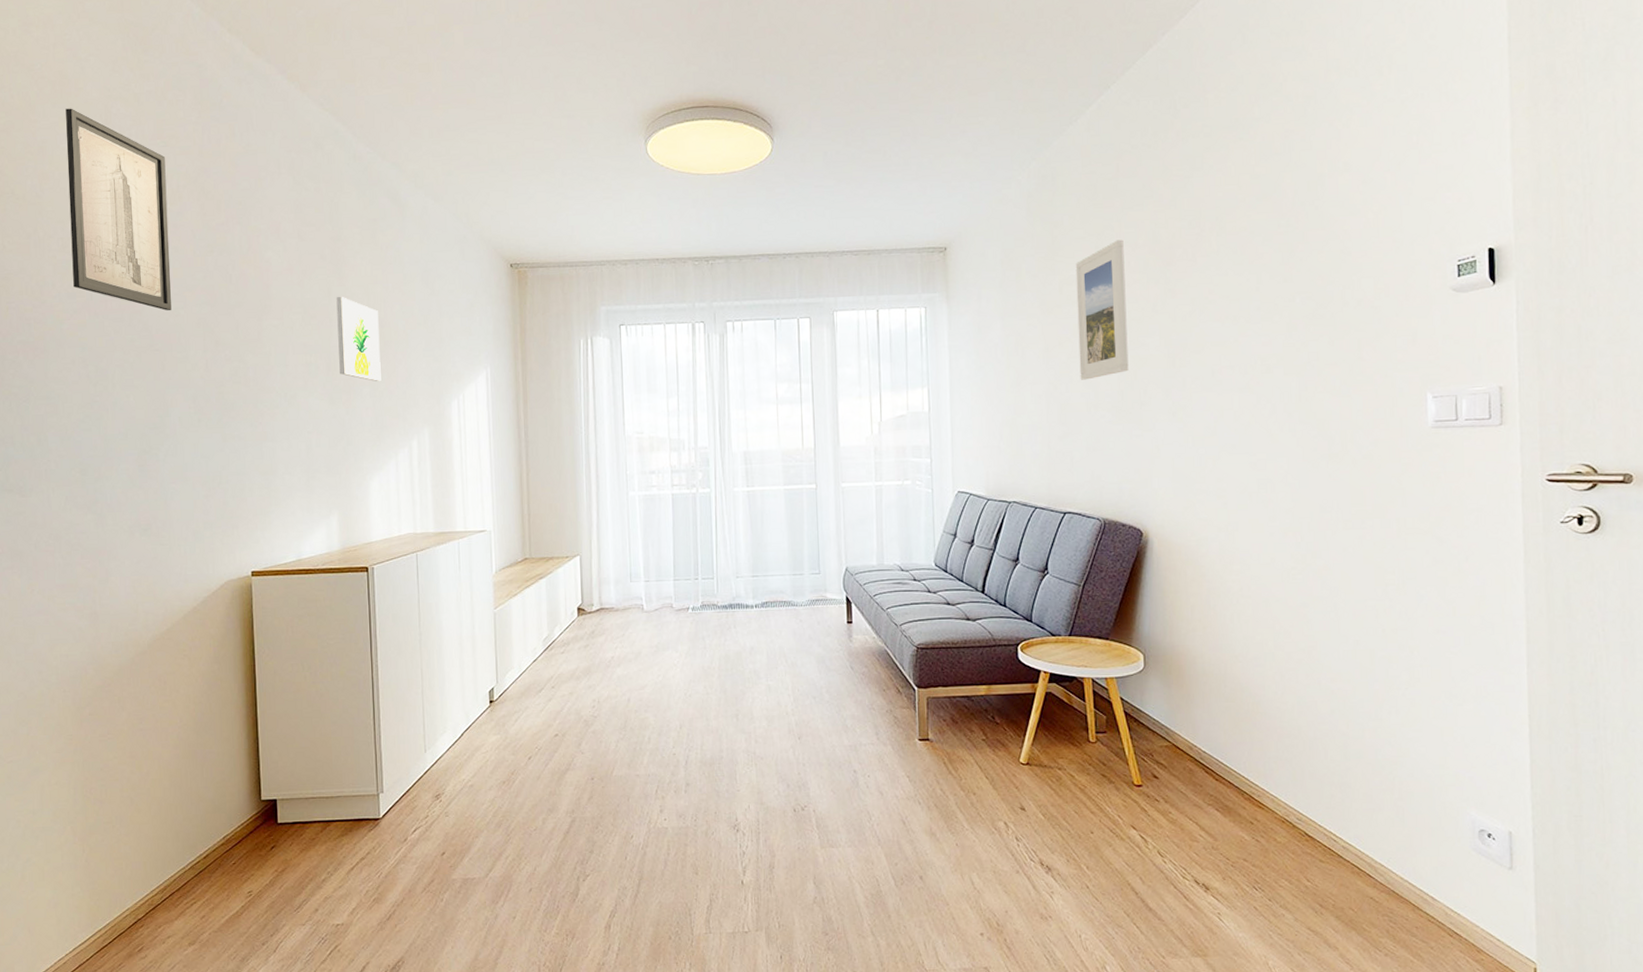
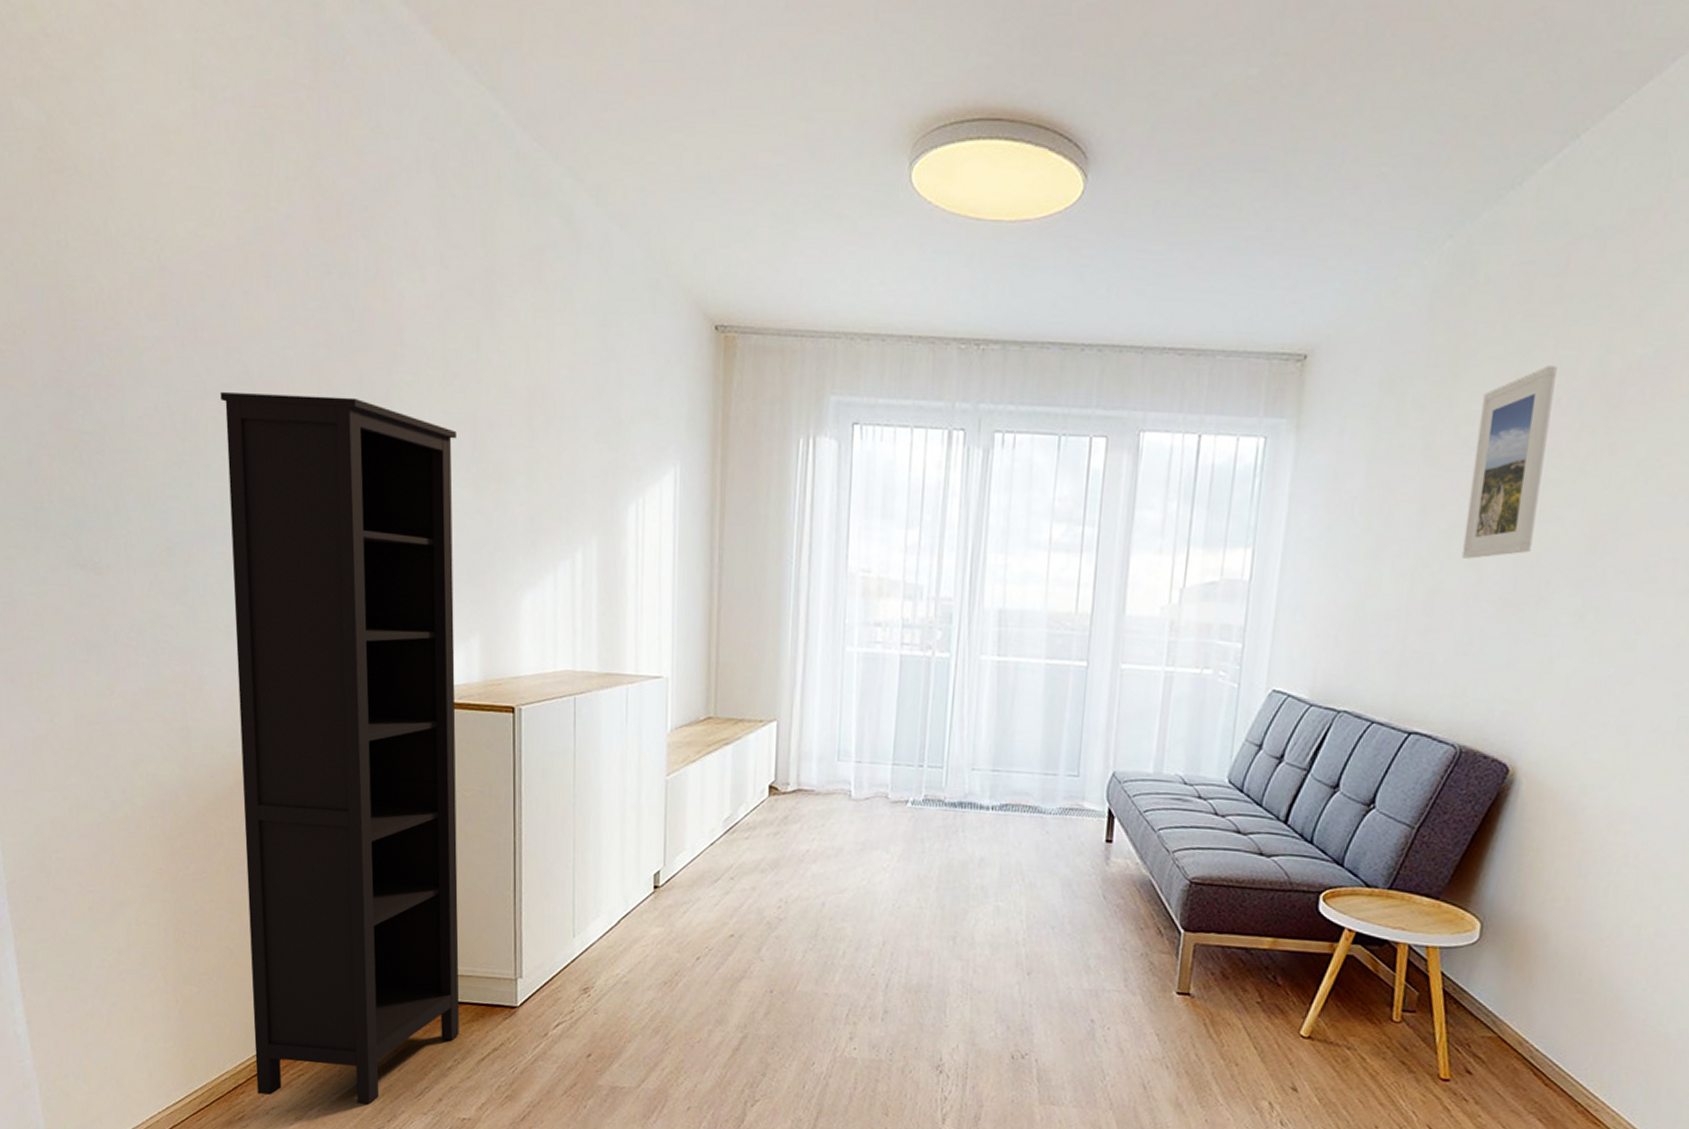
wall art: present [66,108,171,310] -> none [141,53,278,349]
bookcase: none [125,340,331,925] -> present [220,391,459,1105]
wall art: present [336,296,381,381] -> none [487,349,540,470]

